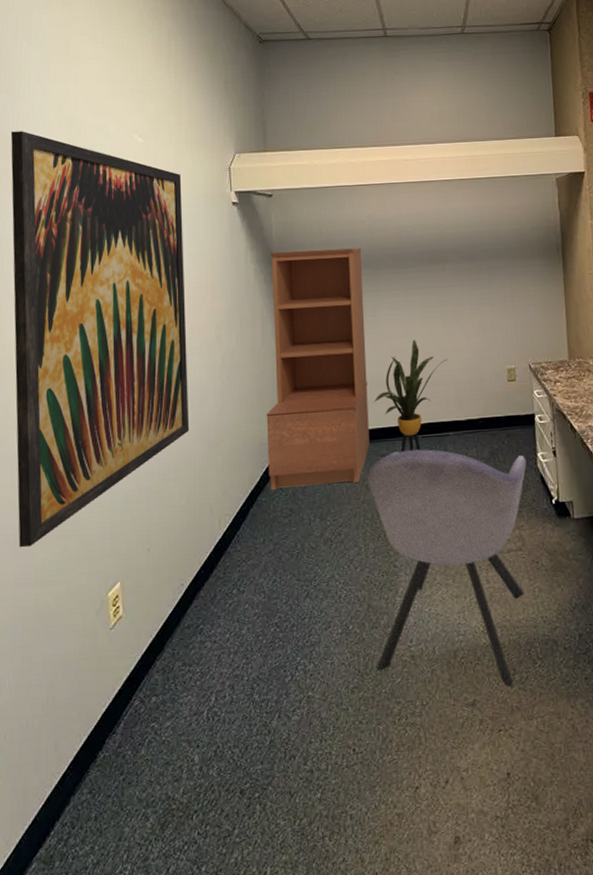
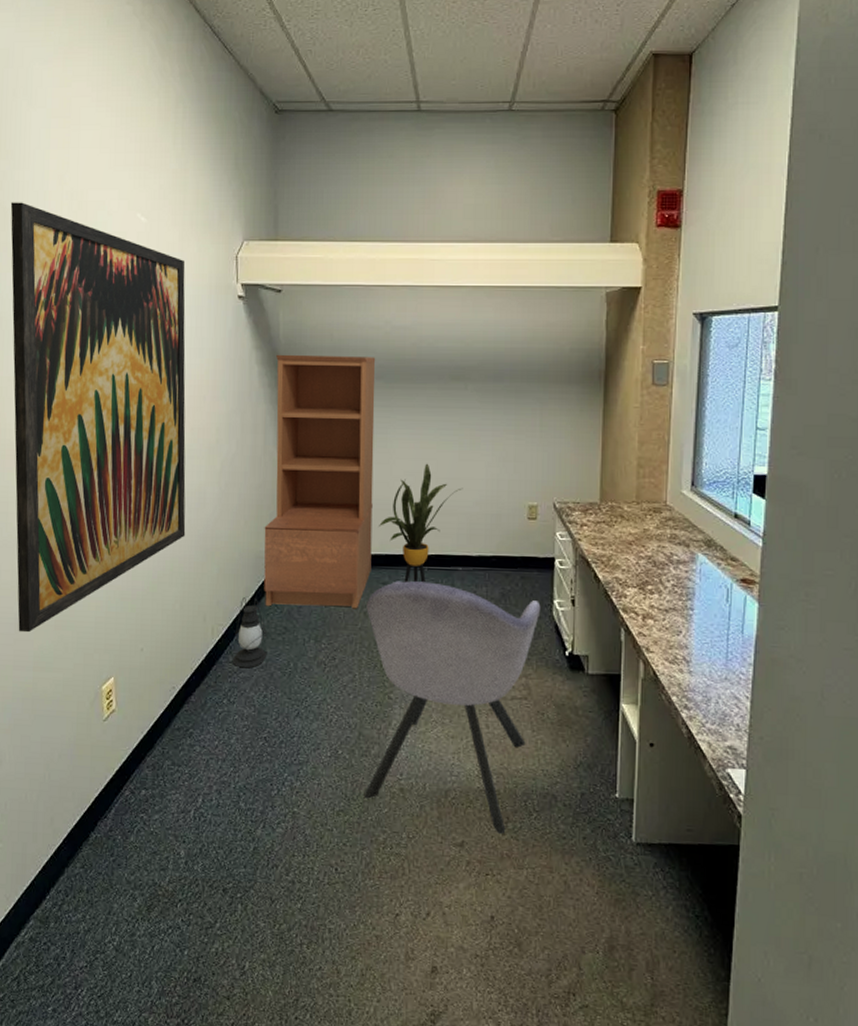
lantern: none [241,484,275,556] -> present [233,597,268,668]

